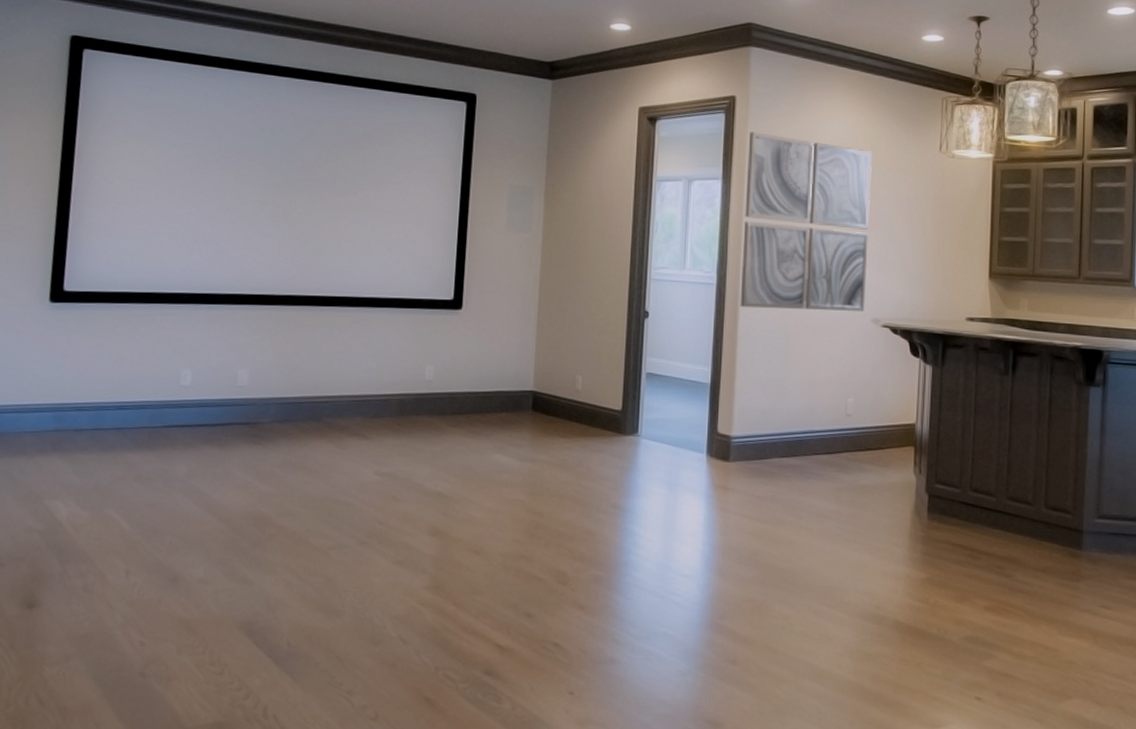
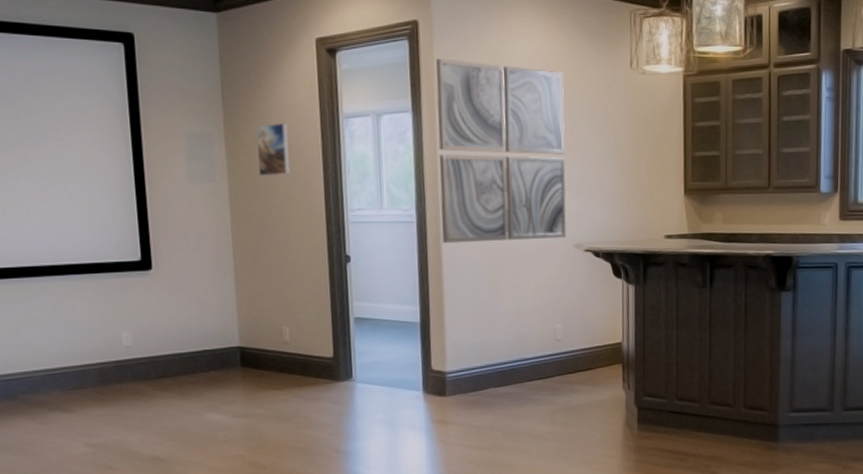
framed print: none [571,181,604,230] -> present [255,122,290,176]

